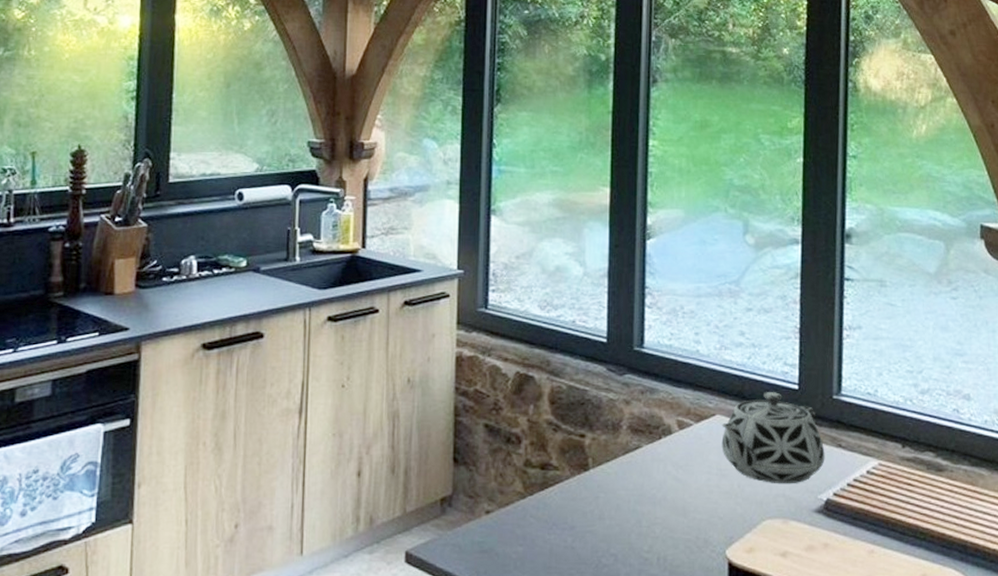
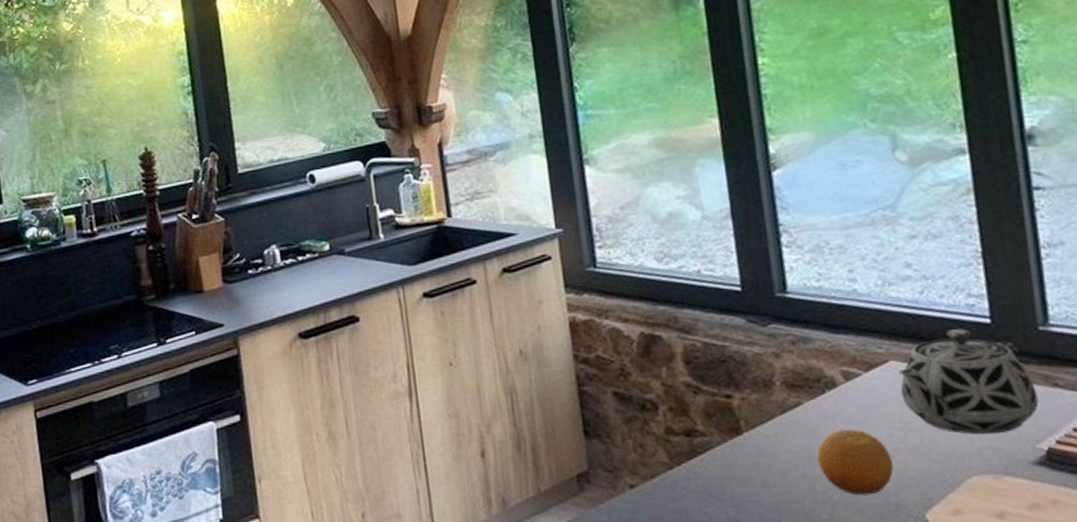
fruit: none [647,472,706,531] -> present [817,429,894,496]

